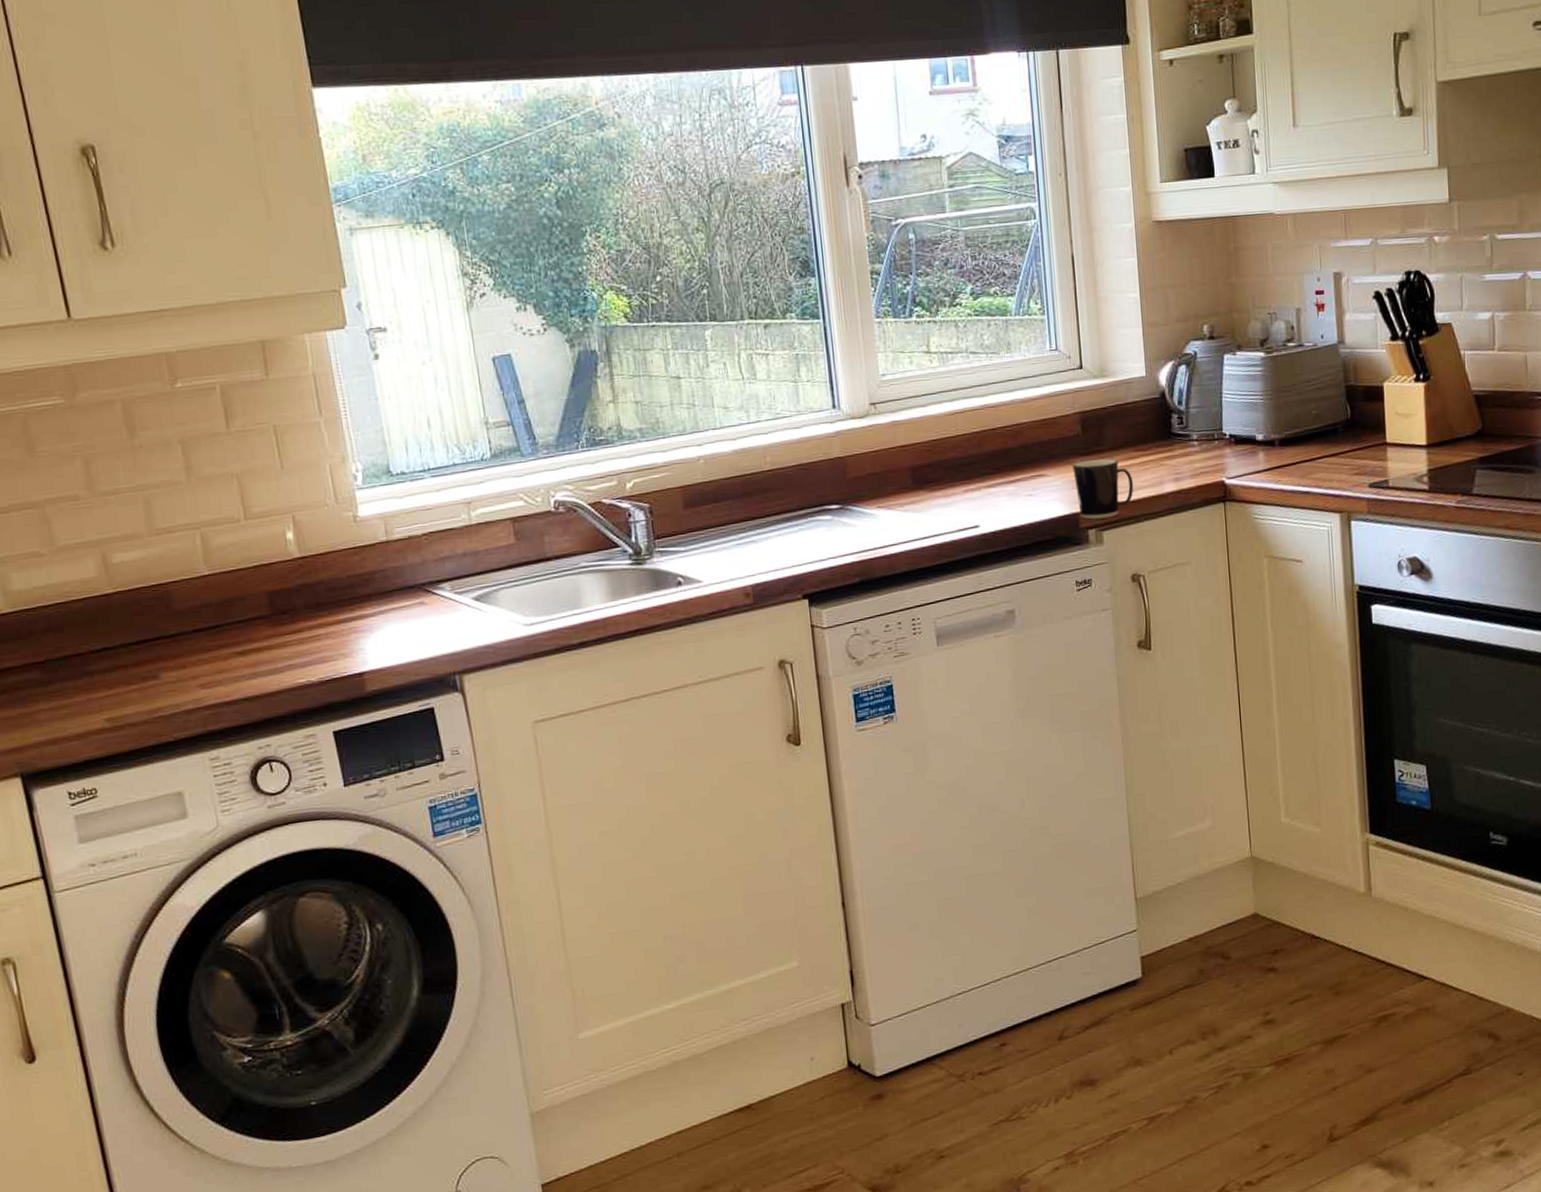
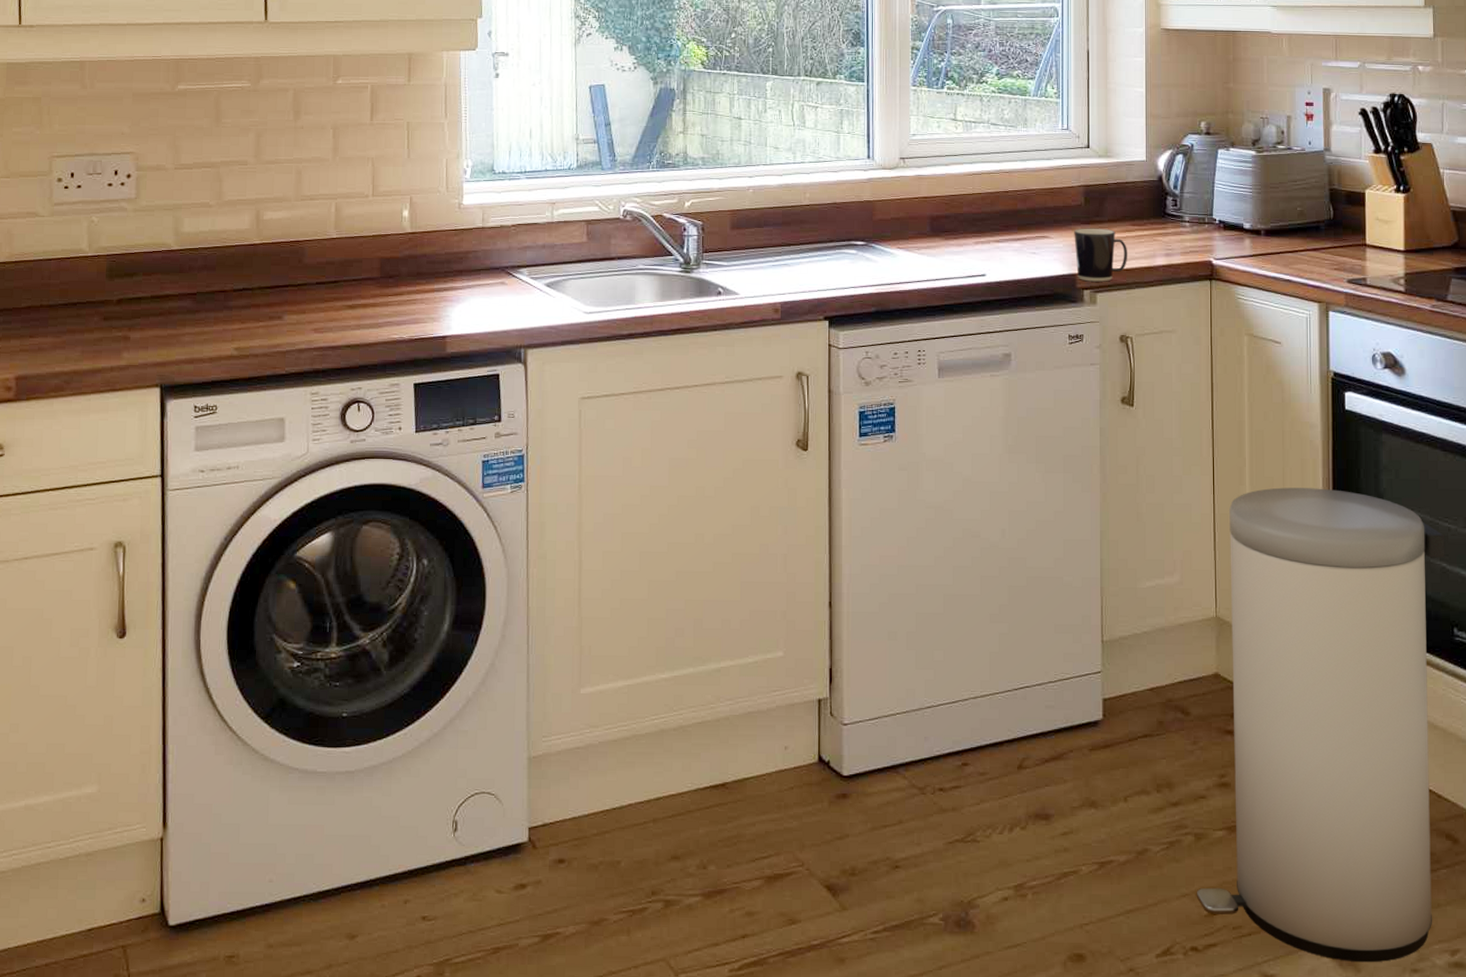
pedal bin: none [1247,708,1479,1169] -> present [1196,487,1445,963]

